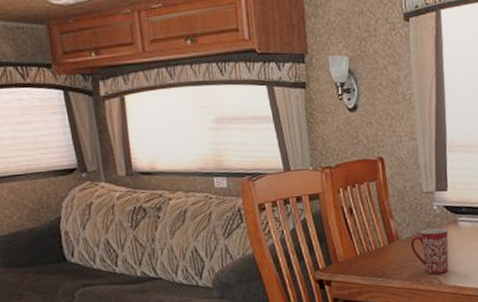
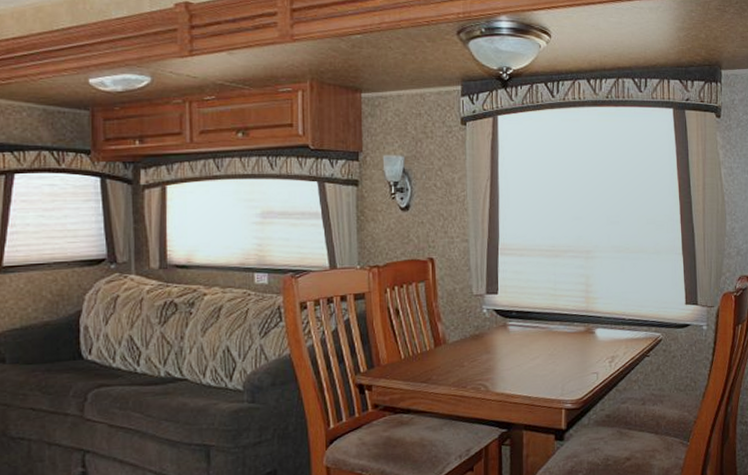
mug: present [410,228,449,274] -> none [458,332,497,380]

